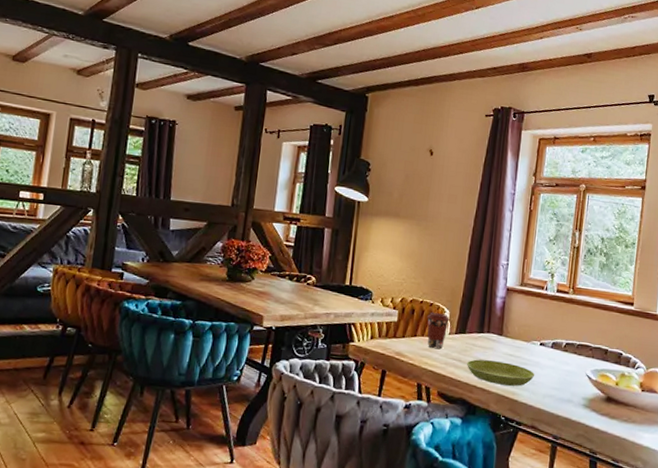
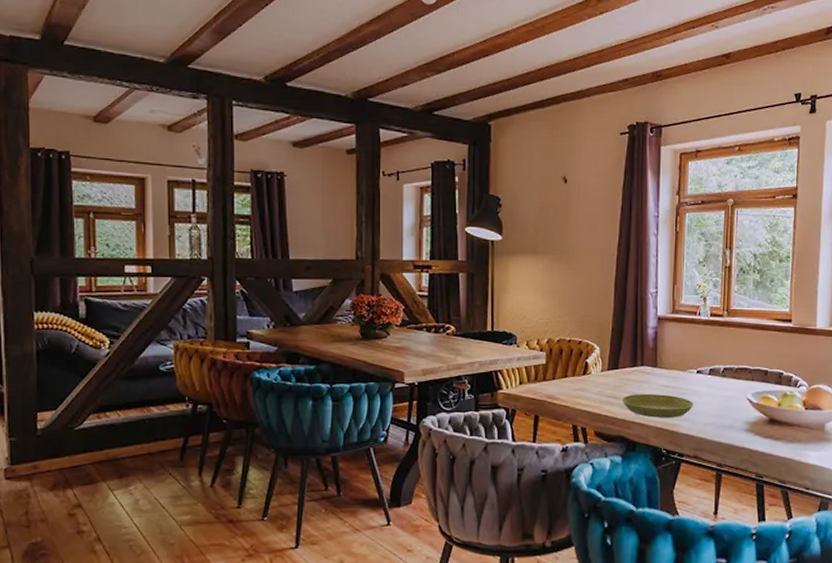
coffee cup: present [427,312,450,350] -> none [576,351,601,388]

